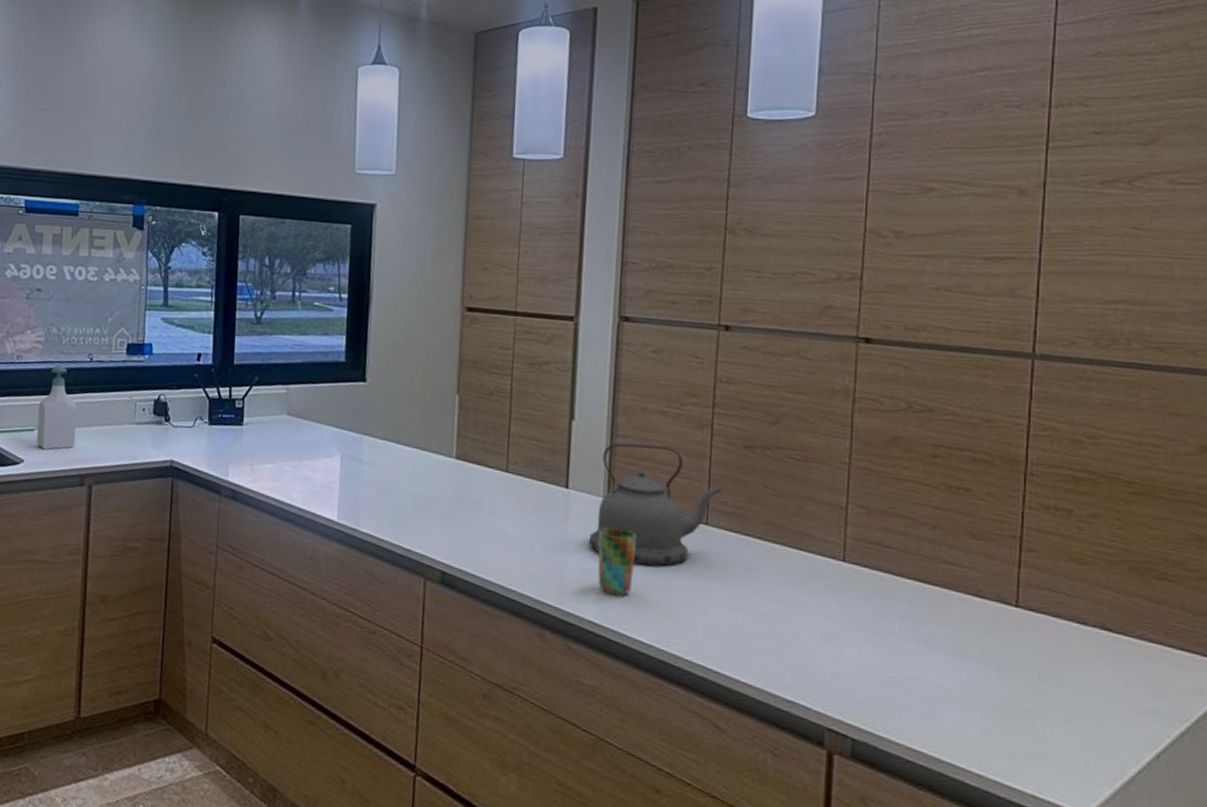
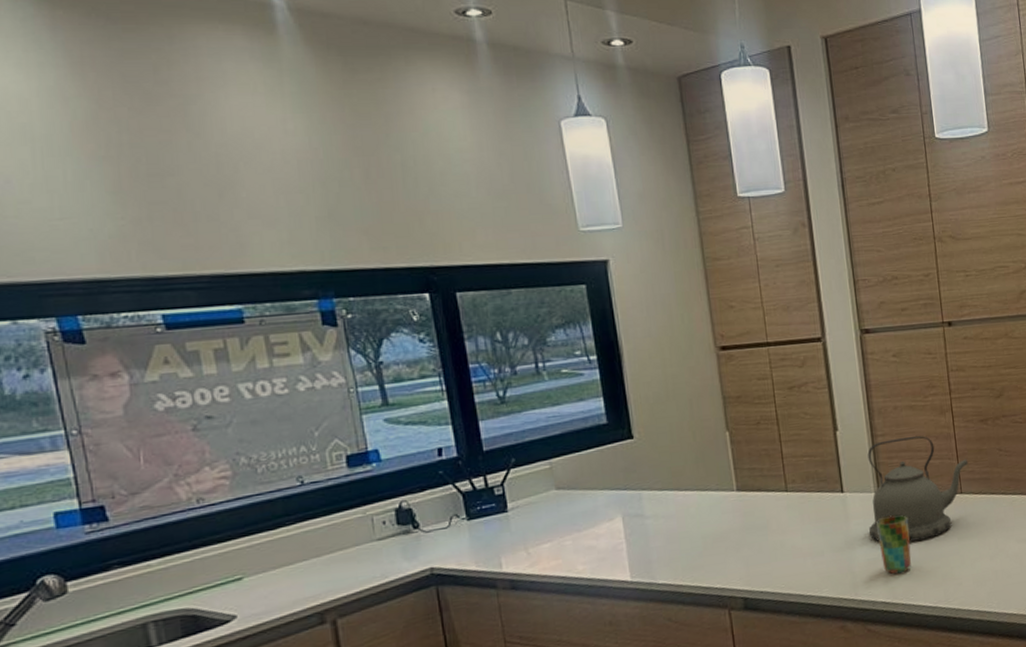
soap bottle: present [36,365,77,450] -> none [241,498,303,597]

